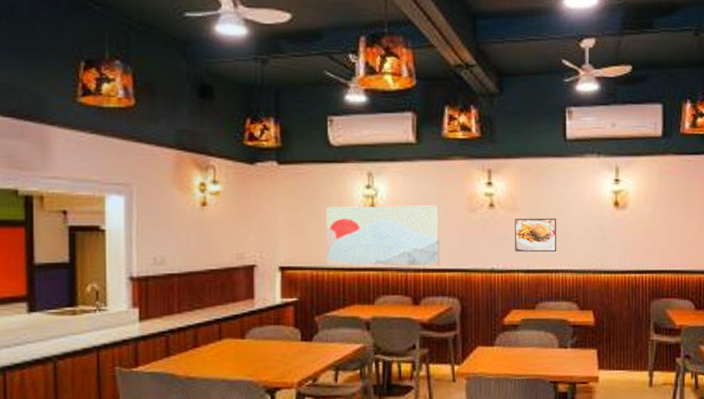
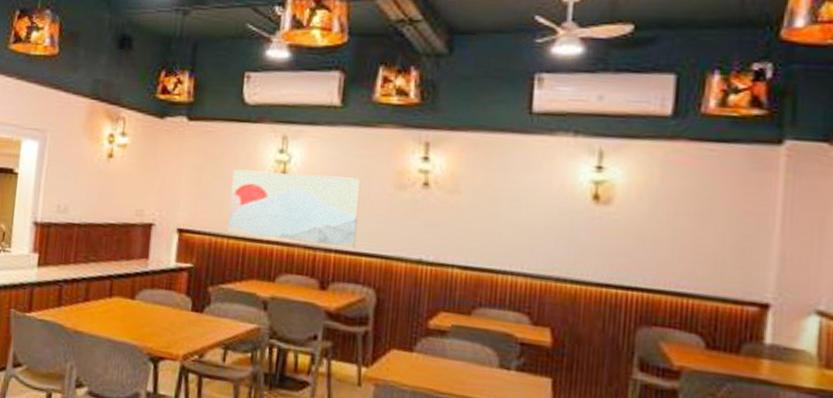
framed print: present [515,218,557,252] -> none [451,203,511,248]

